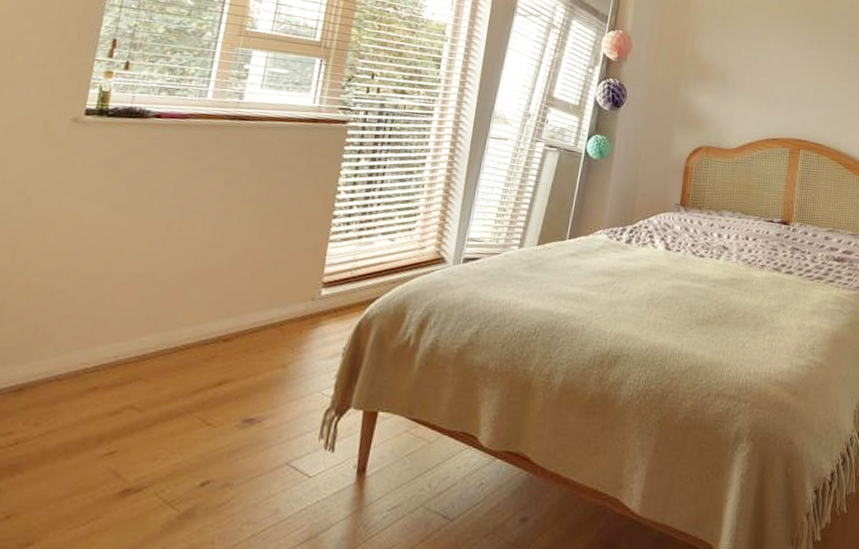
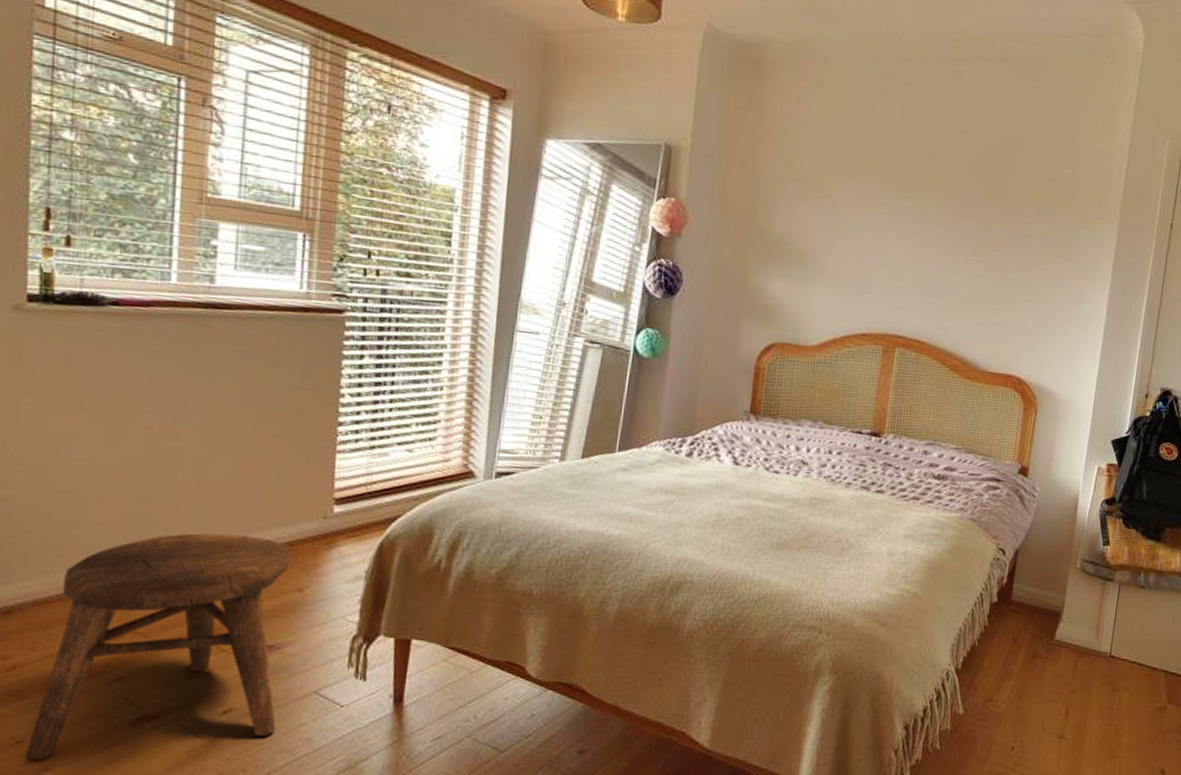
stool: none [10,314,280,535] -> present [24,533,292,761]

